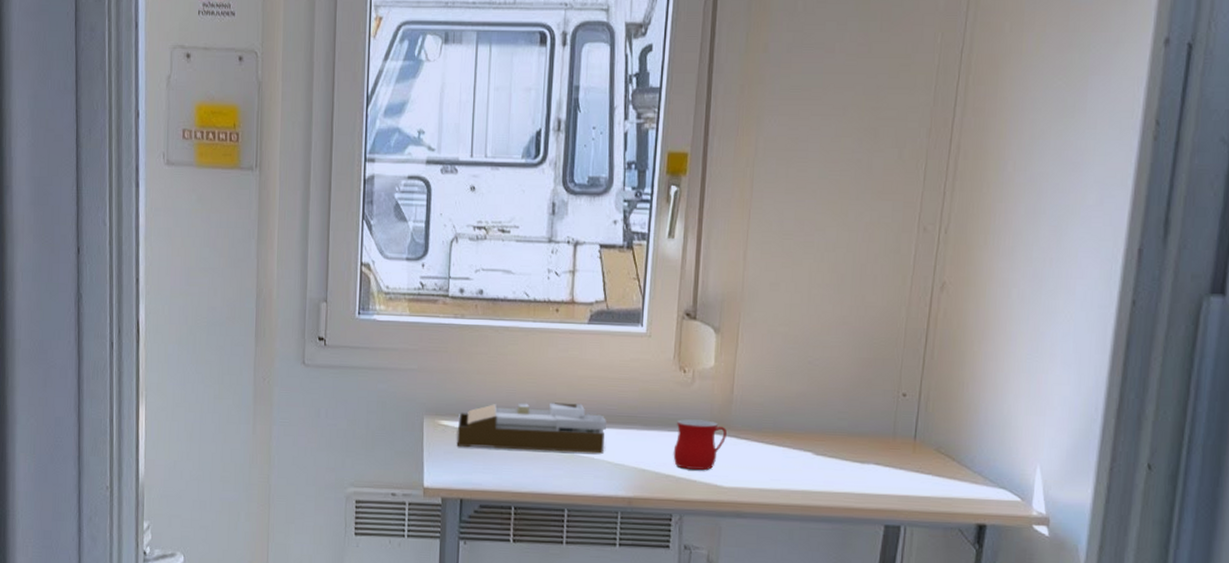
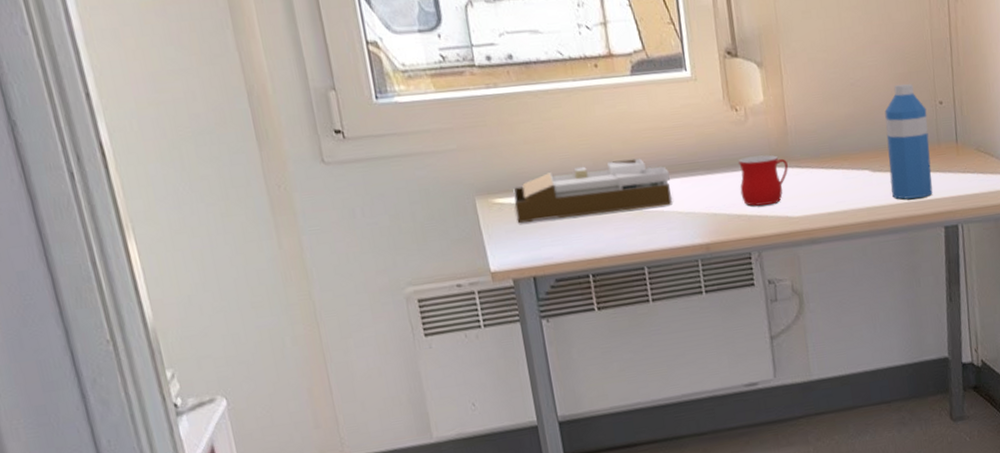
water bottle: none [831,369,887,491] -> present [884,84,933,199]

